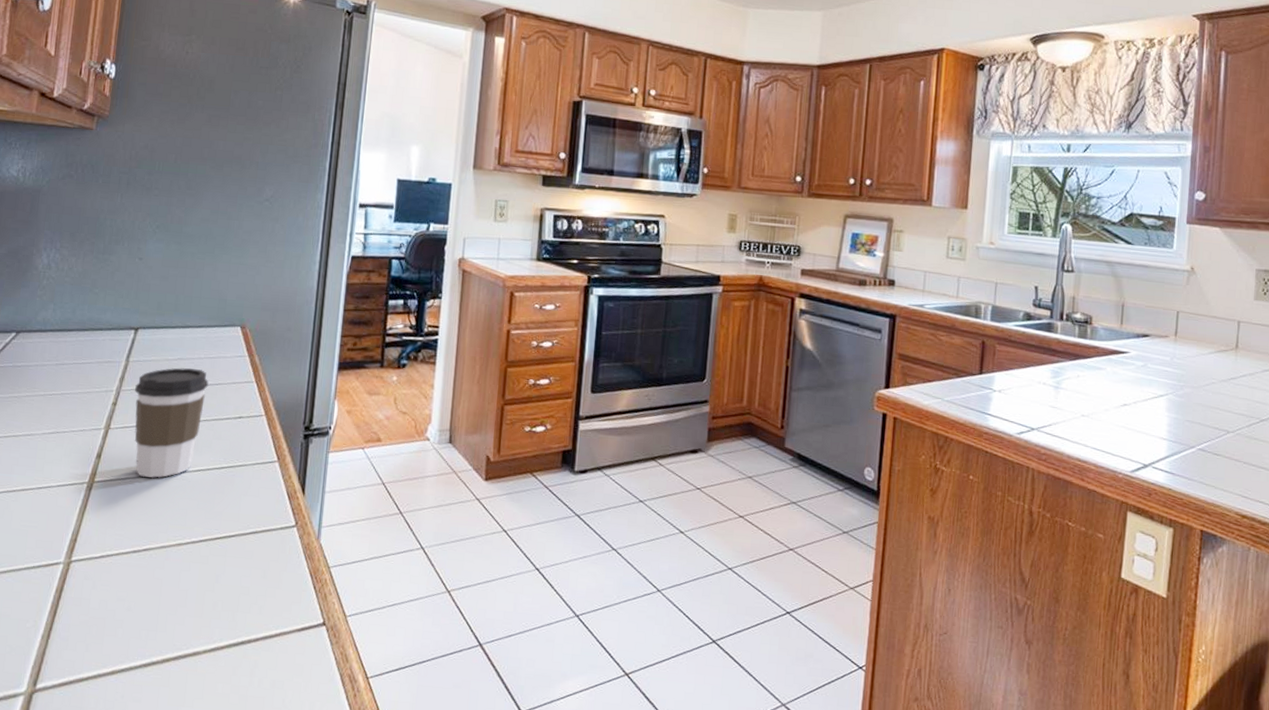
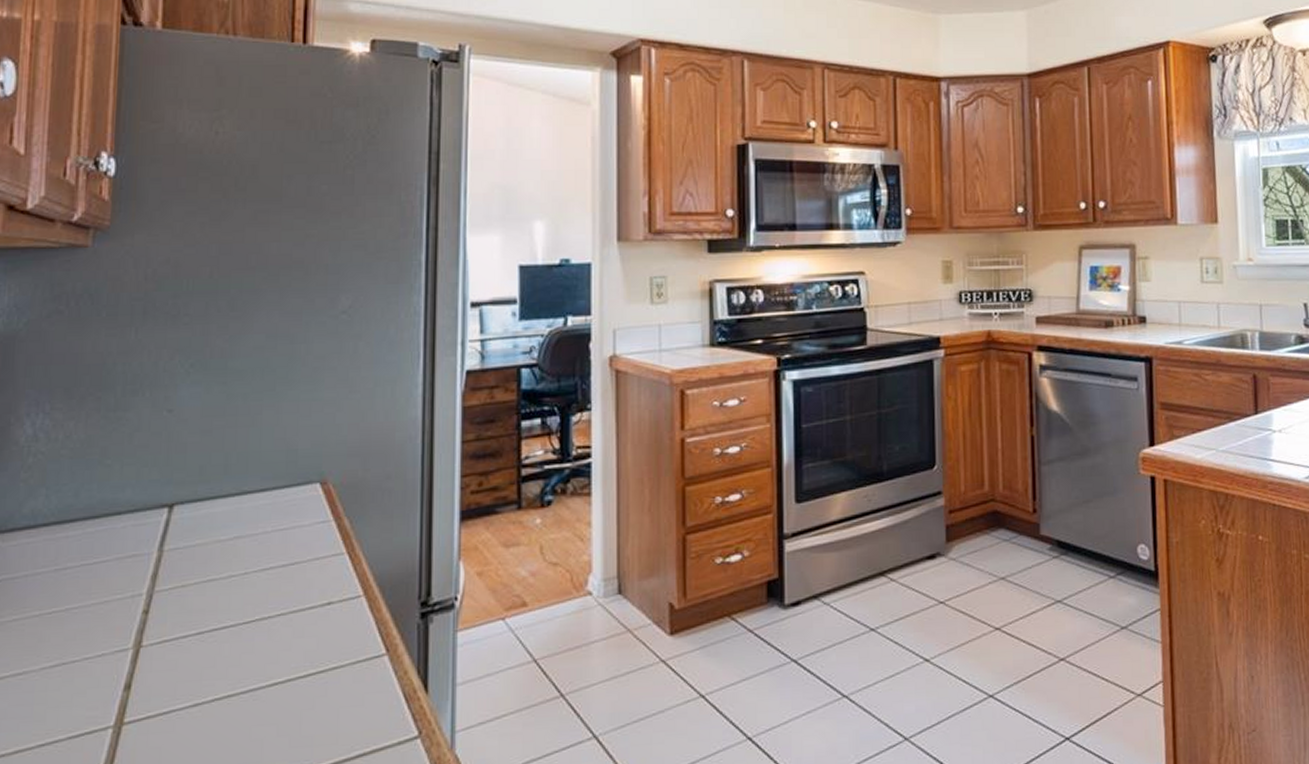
coffee cup: present [135,367,209,478] -> none [175,547,281,705]

